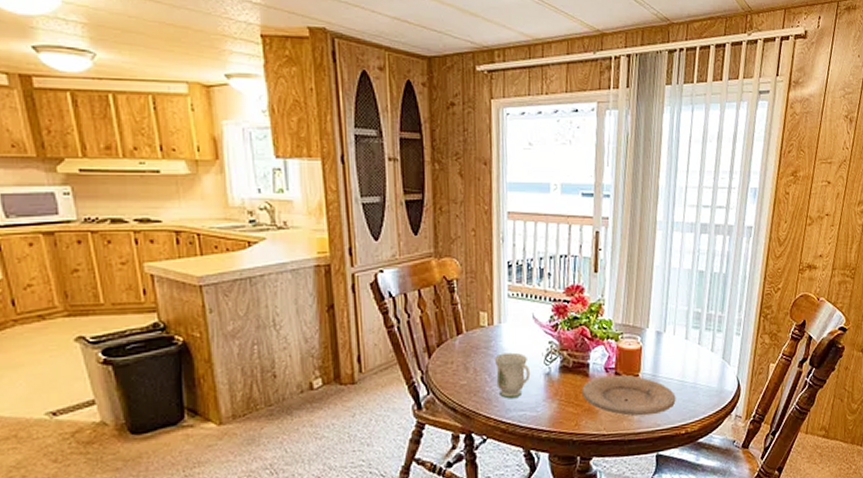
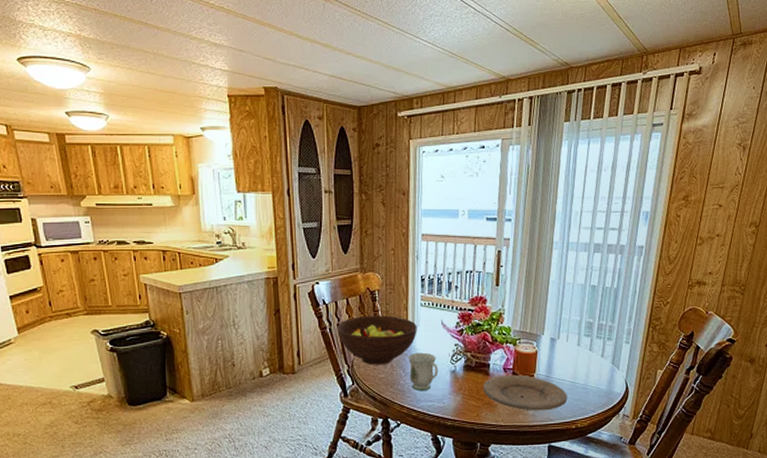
fruit bowl: none [407,309,505,370] -> present [337,315,417,365]

